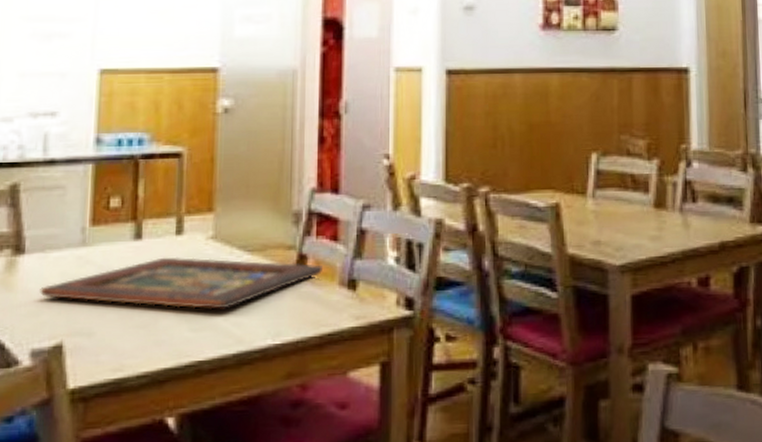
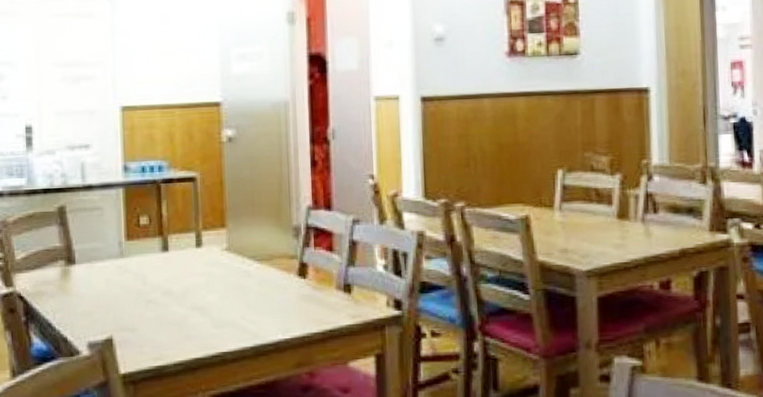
religious icon: present [40,256,324,310] -> none [90,266,322,310]

